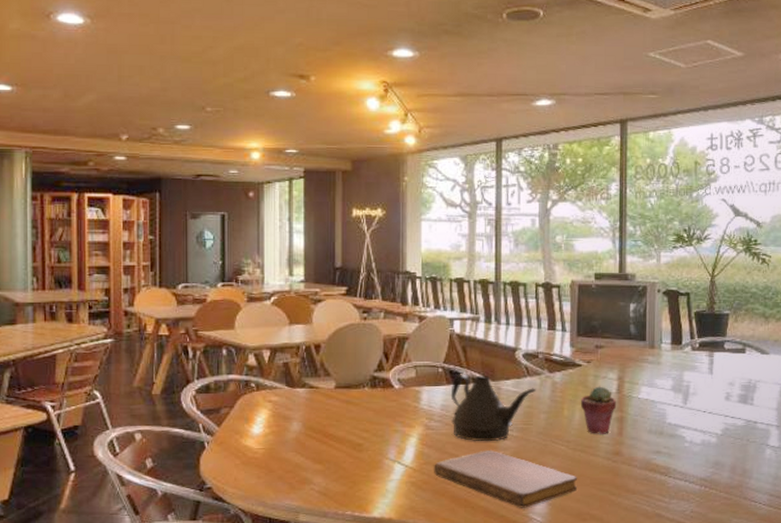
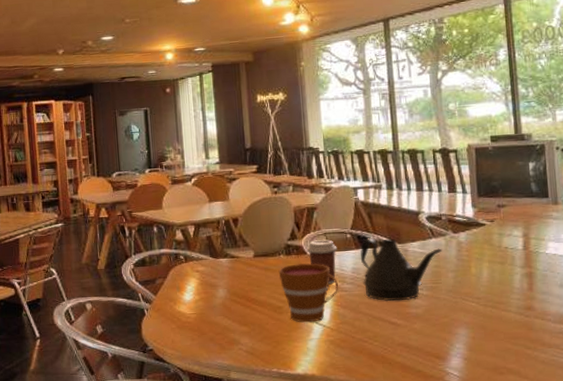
cup: none [361,397,426,462] -> present [278,262,339,323]
coffee cup: none [394,373,427,421] -> present [306,239,337,284]
notebook: present [434,450,578,508] -> none [350,309,491,363]
potted succulent: present [580,386,617,434] -> none [487,243,525,290]

